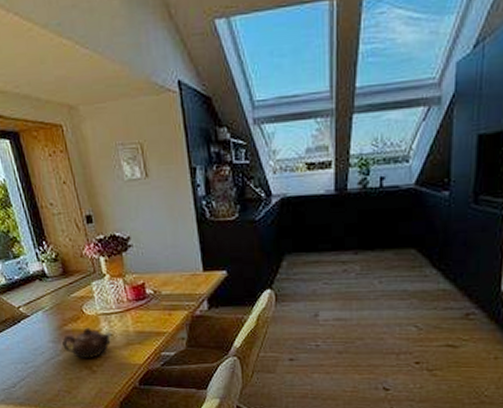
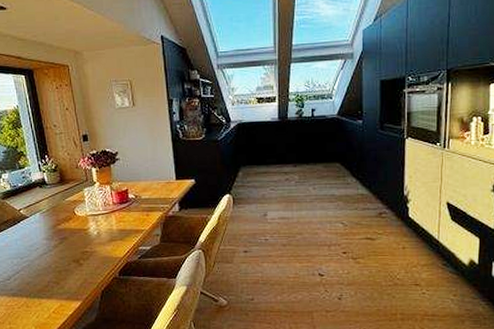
teapot: present [62,327,113,359] -> none [55,226,99,254]

